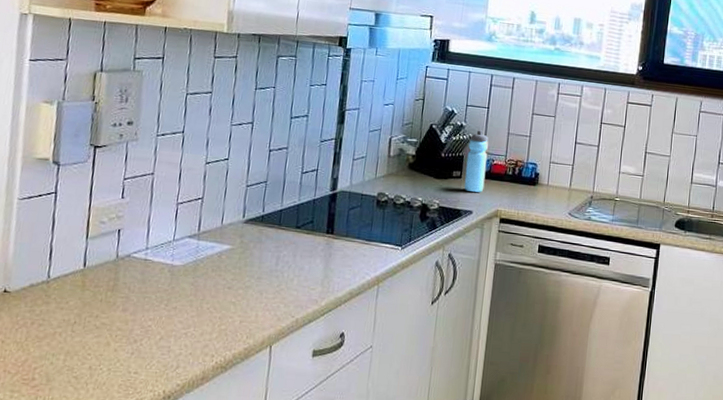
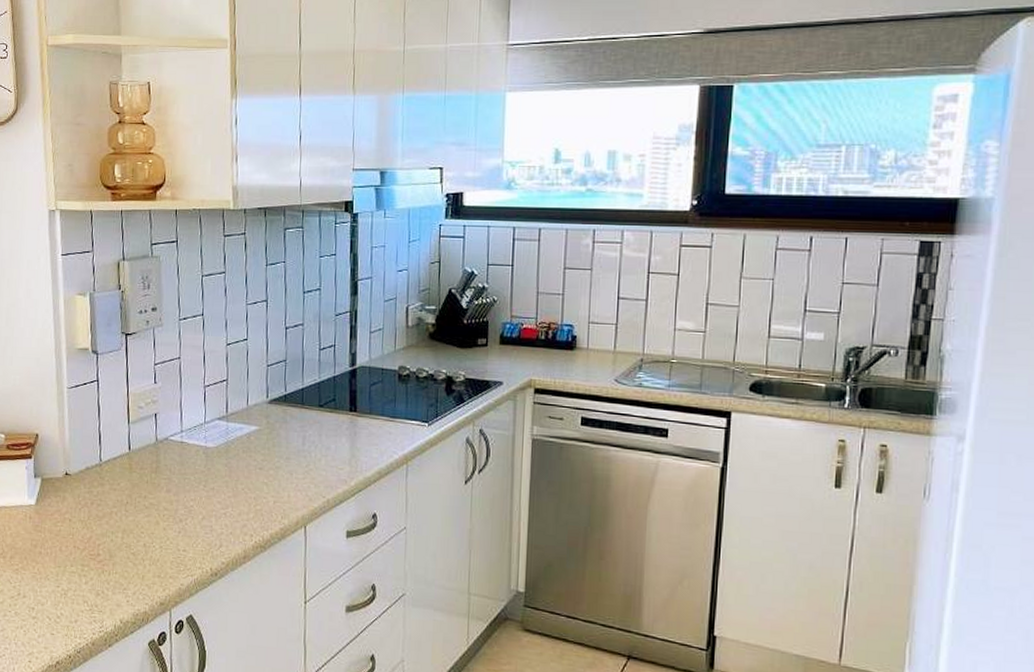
water bottle: present [464,130,489,193] -> none [491,291,516,362]

